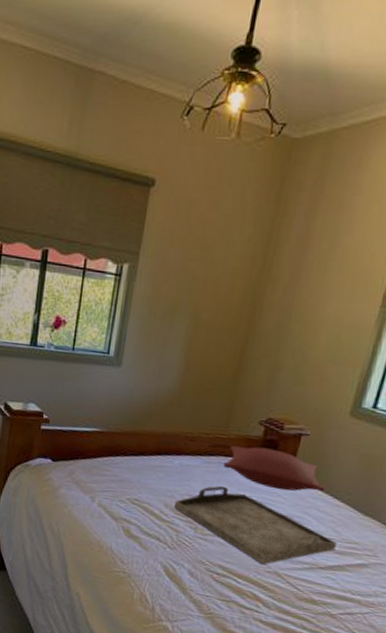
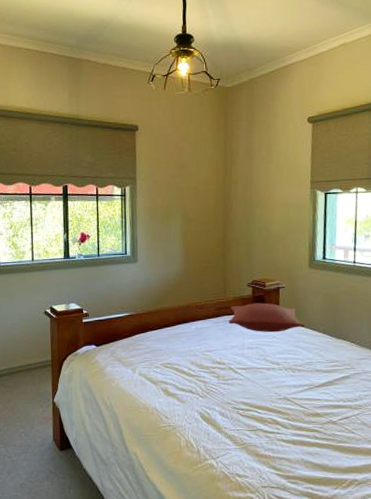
serving tray: present [174,485,337,564] -> none [198,338,324,393]

